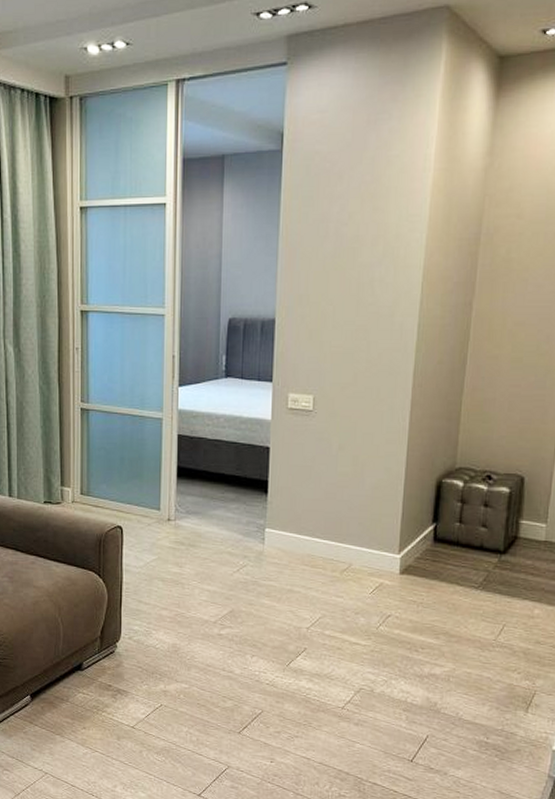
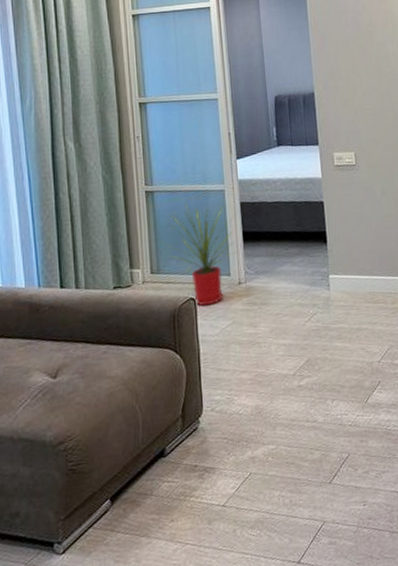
house plant: none [92,426,175,537] -> present [160,199,238,306]

